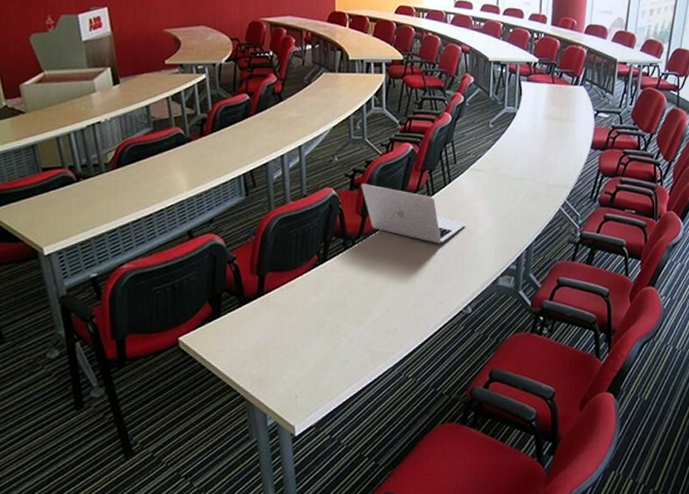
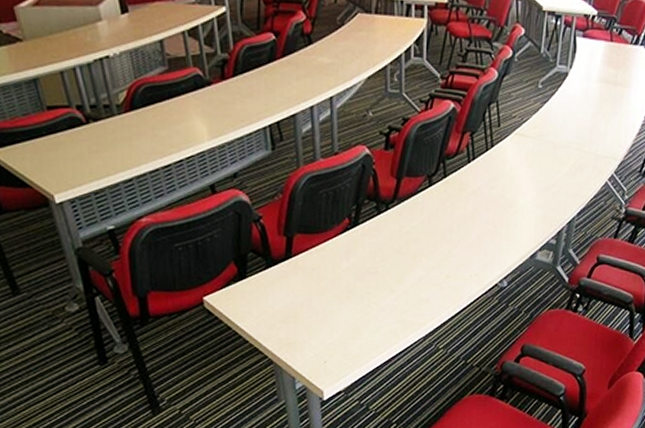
laptop: present [361,184,466,243] -> none [396,143,507,213]

